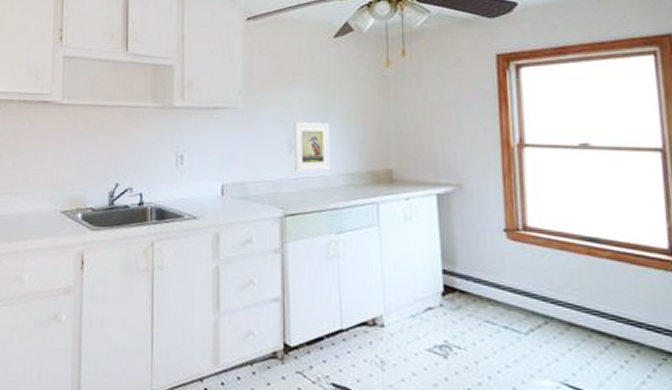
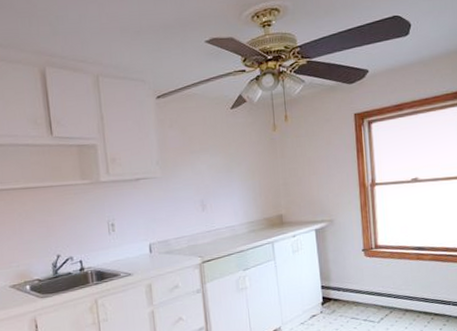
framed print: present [293,122,331,173] -> none [203,182,236,226]

